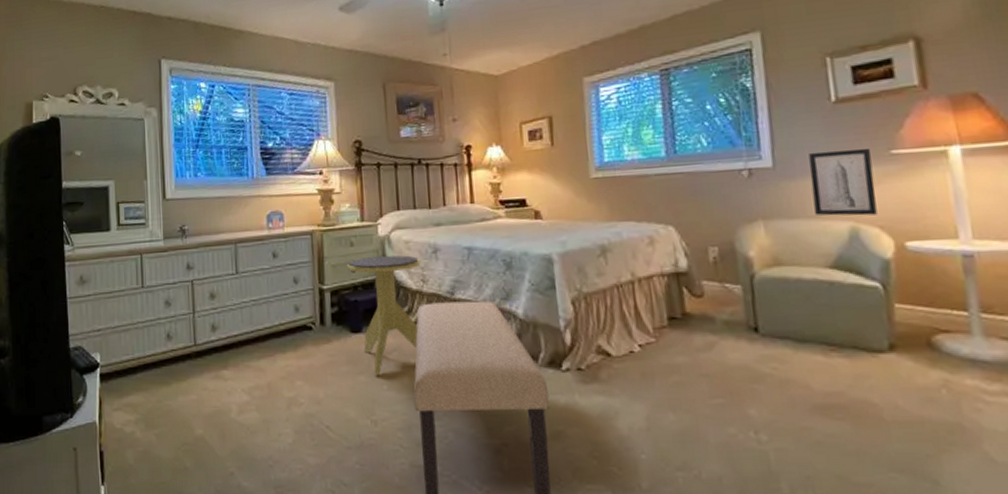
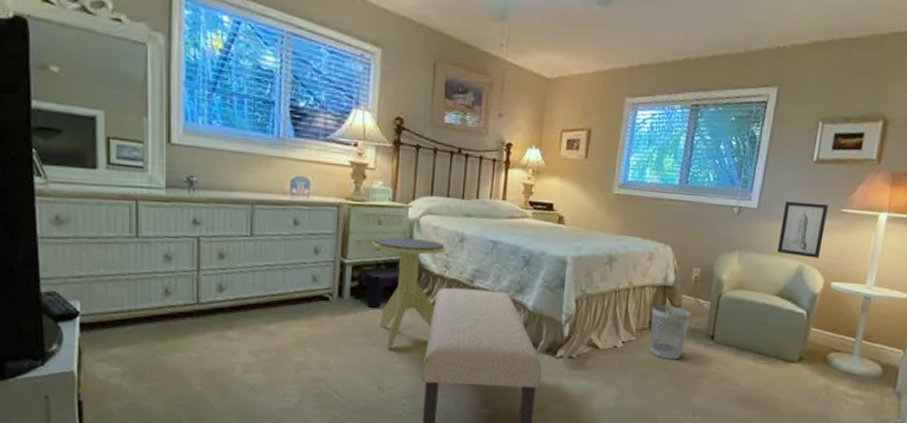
wastebasket: none [666,295,721,362] -> present [649,305,692,360]

